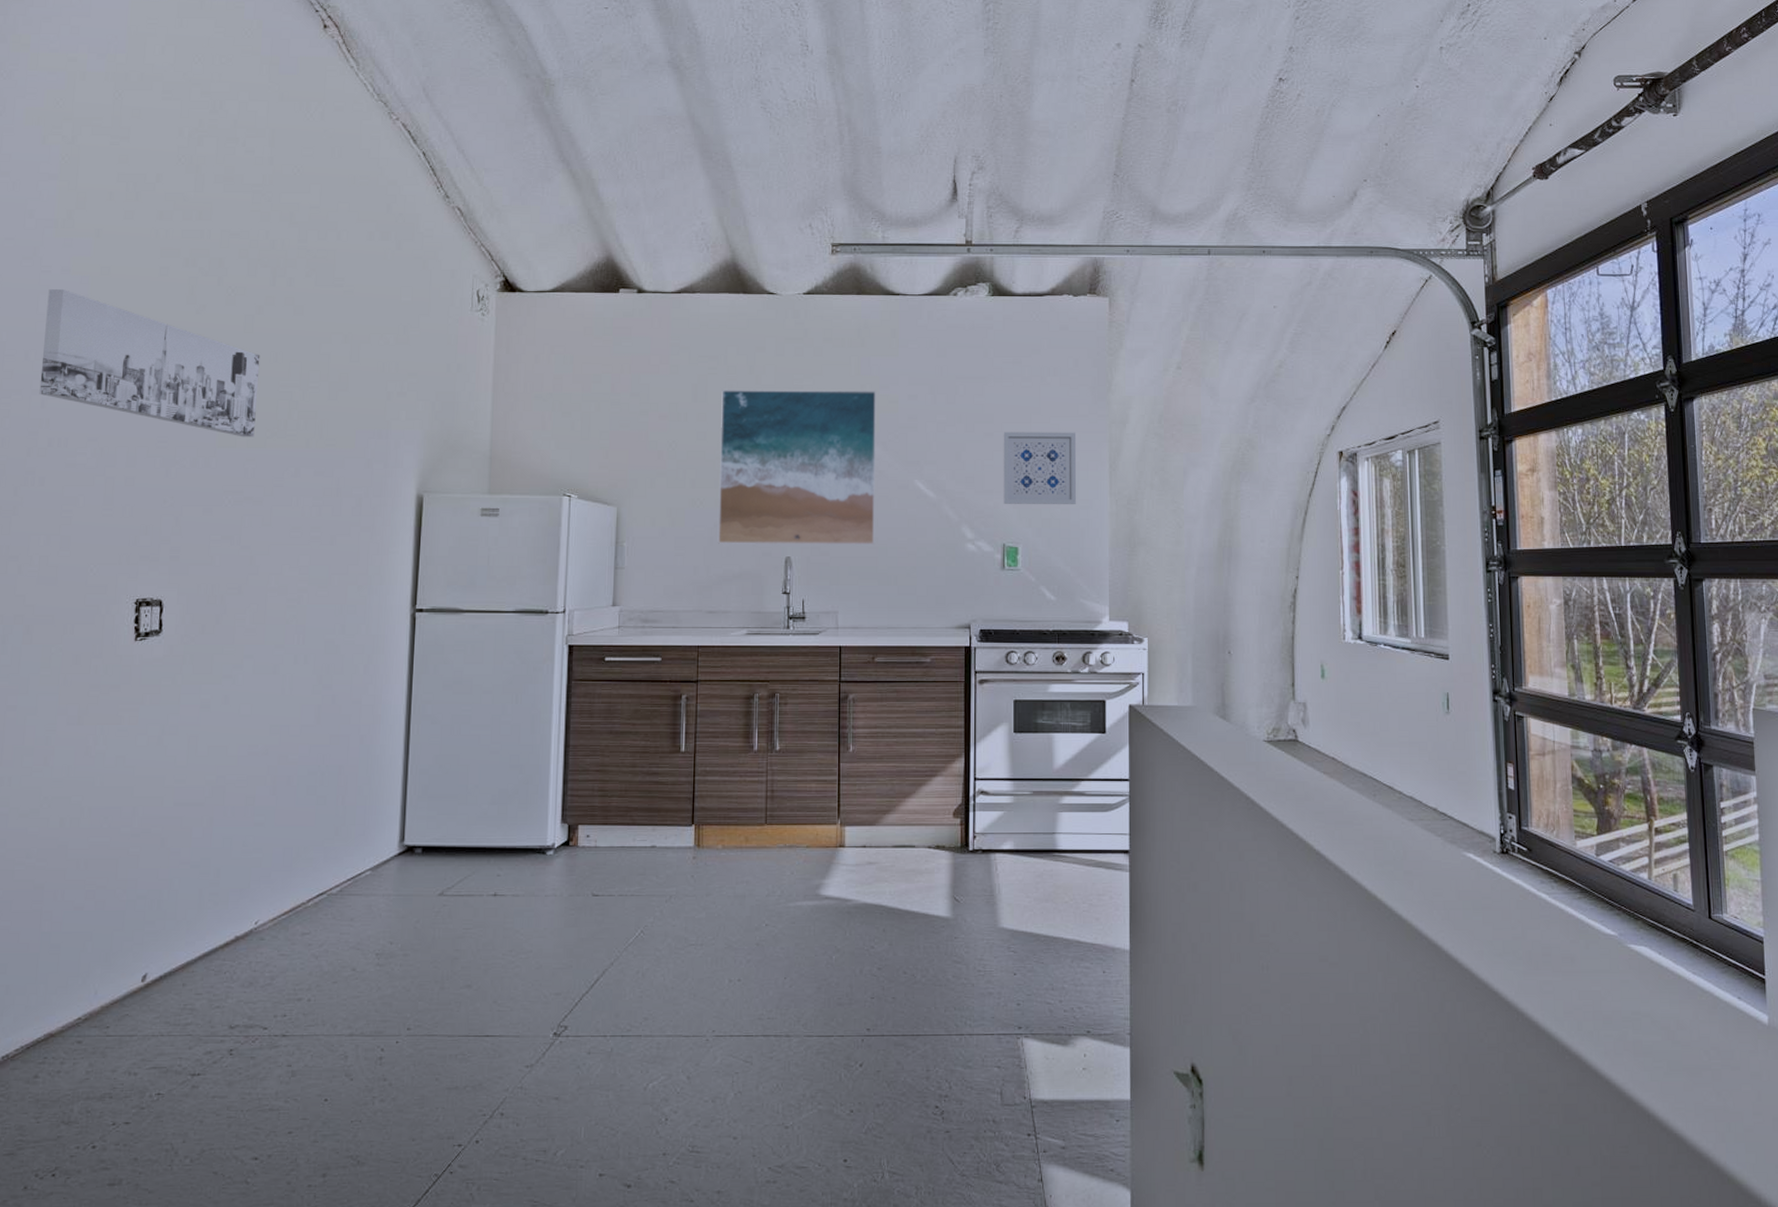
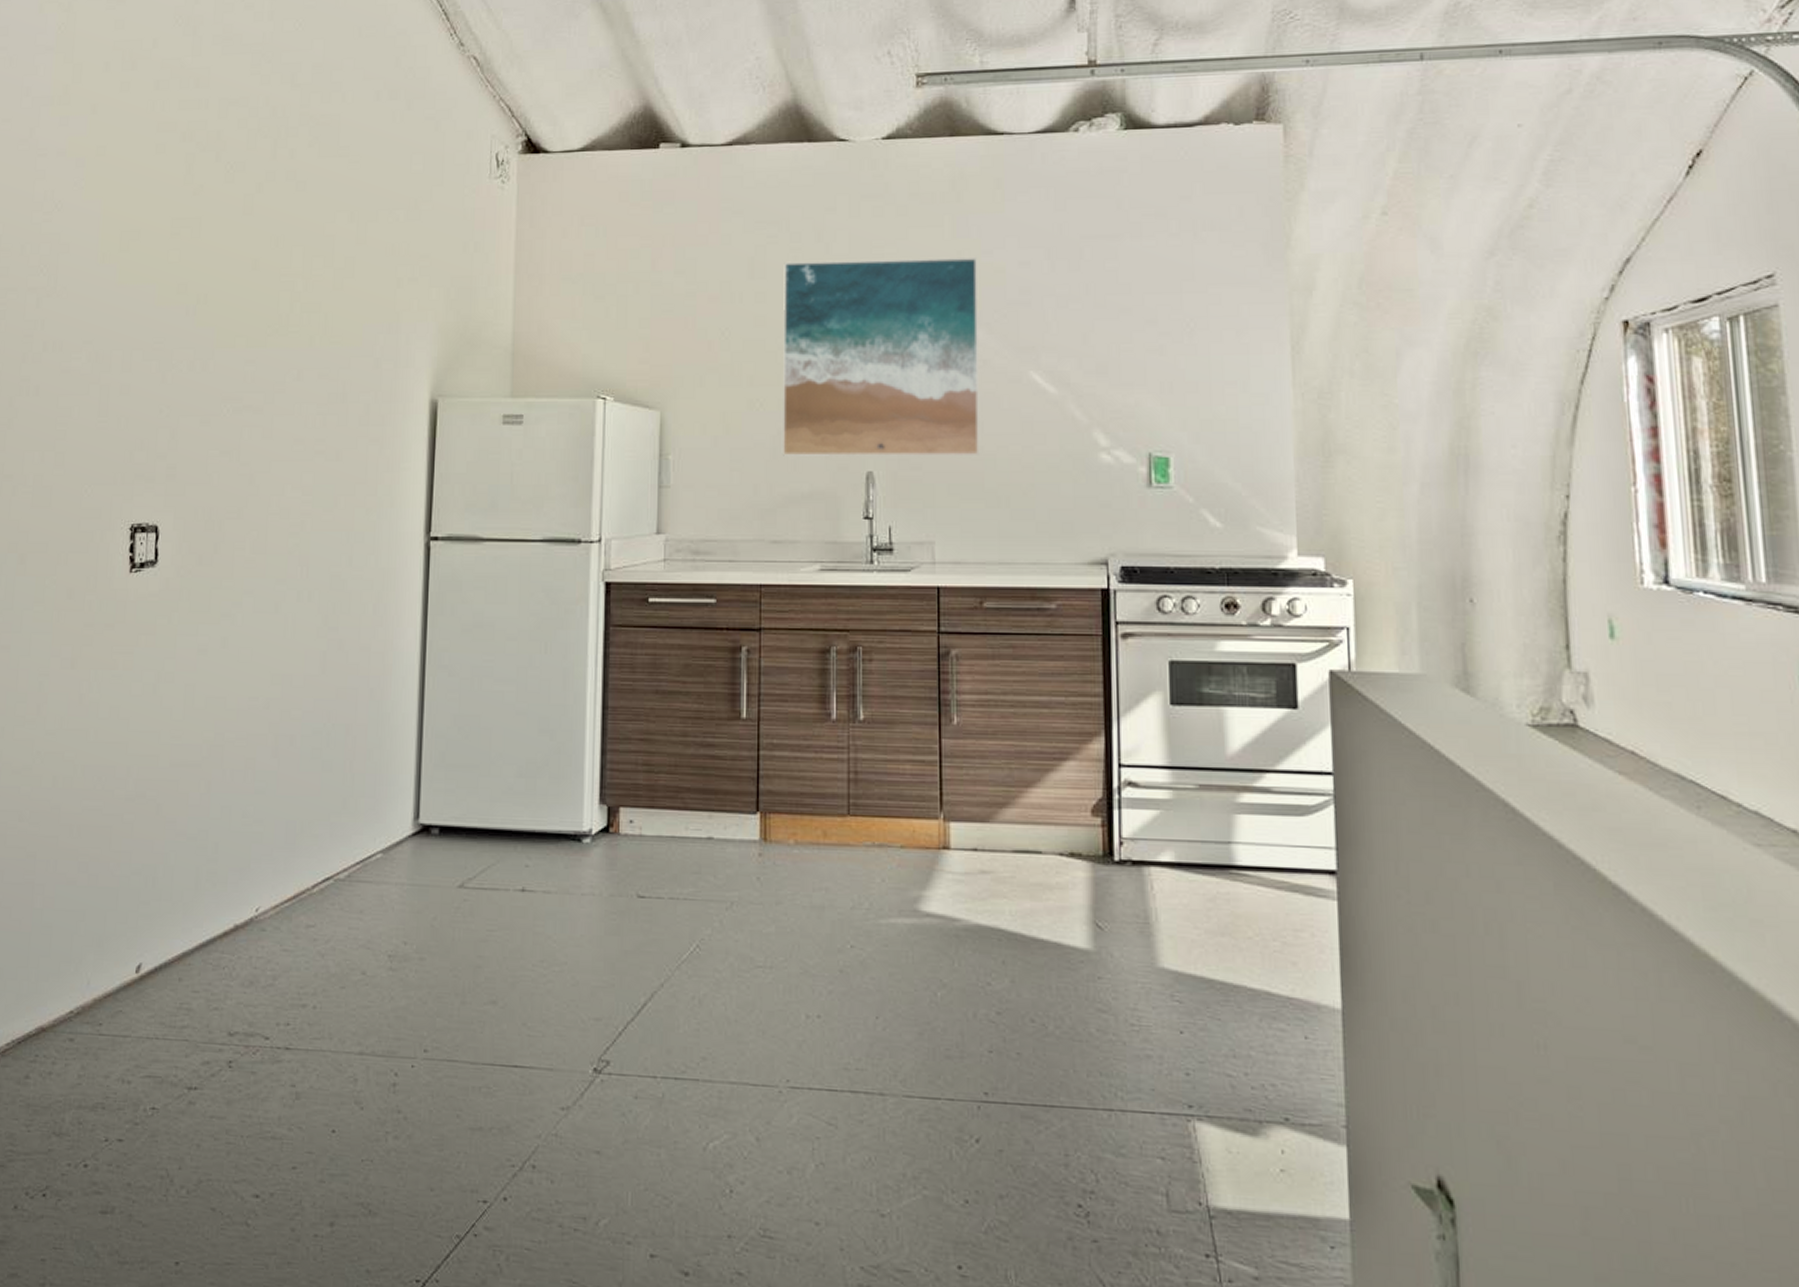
wall art: present [39,289,261,437] -> none [34,174,261,336]
wall art: present [1003,432,1077,504] -> none [1145,303,1246,401]

